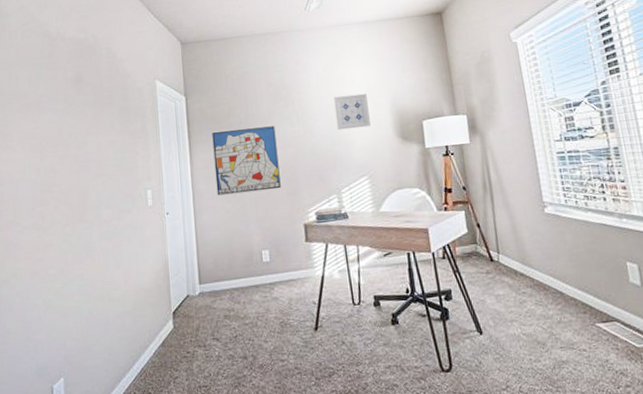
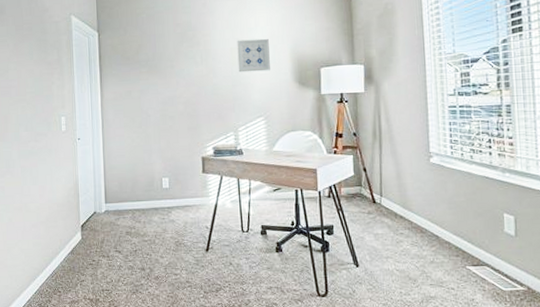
wall art: present [212,126,281,196] -> none [121,65,183,126]

